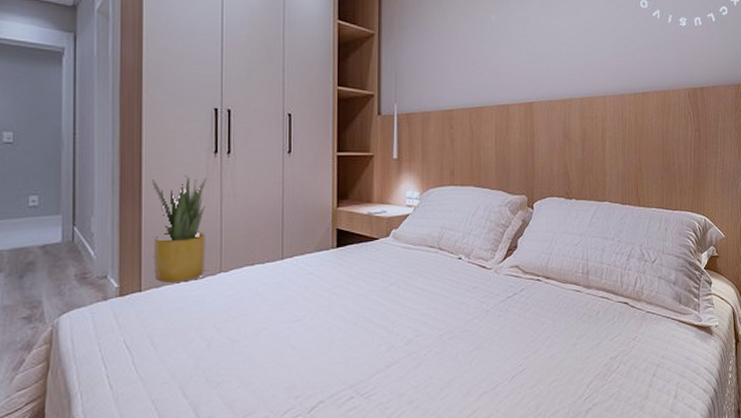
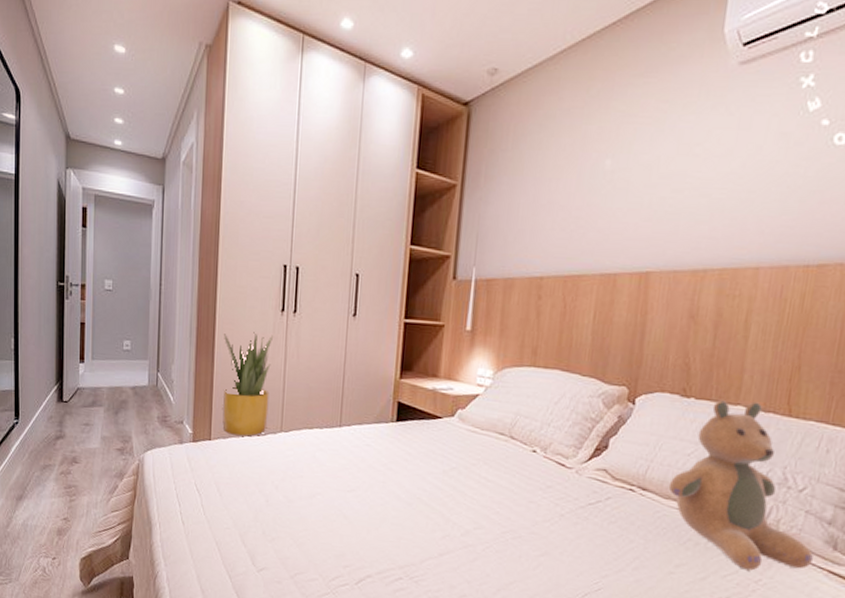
teddy bear: none [565,197,667,331] -> present [668,400,813,571]

